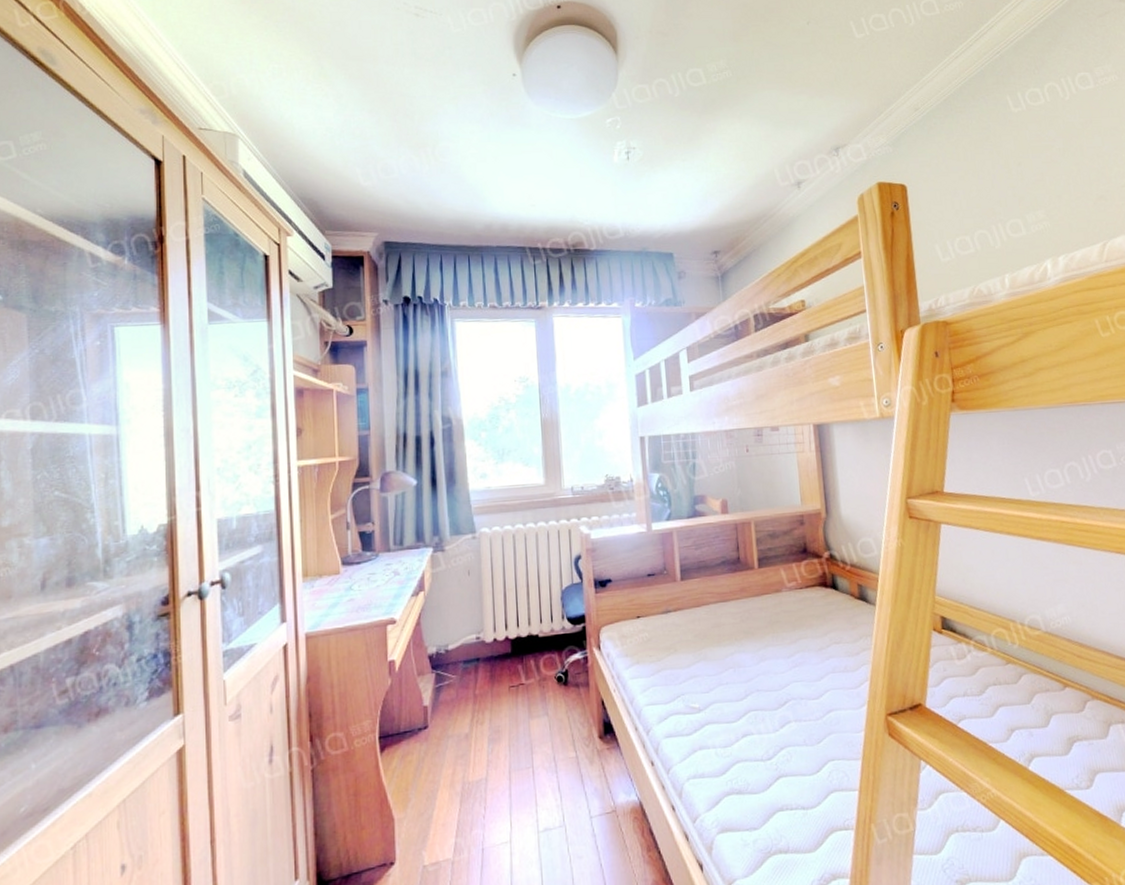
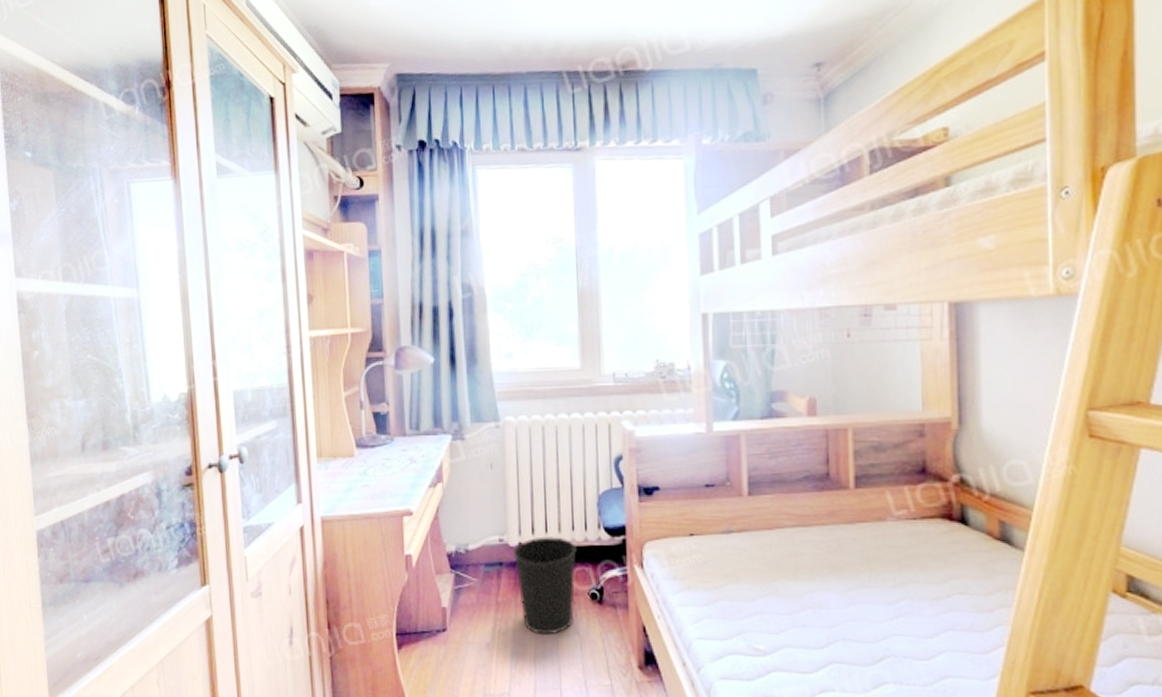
wastebasket: none [488,630,544,720] -> present [513,536,577,635]

